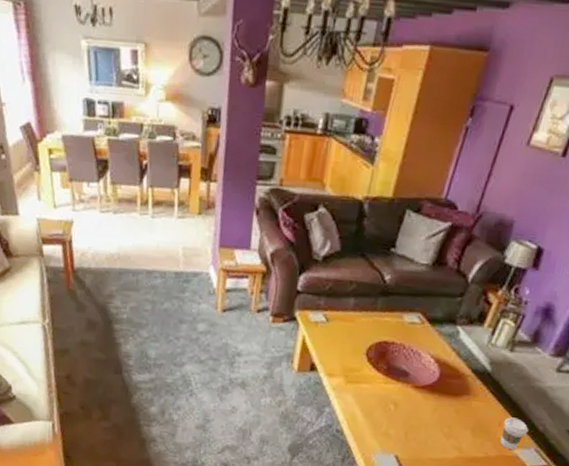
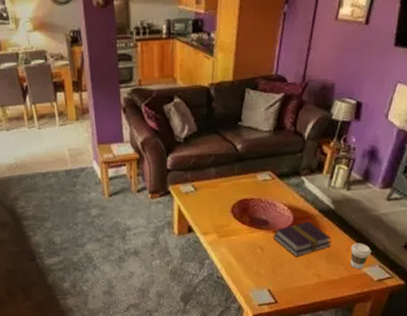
book: none [412,381,481,422] -> present [273,221,331,257]

